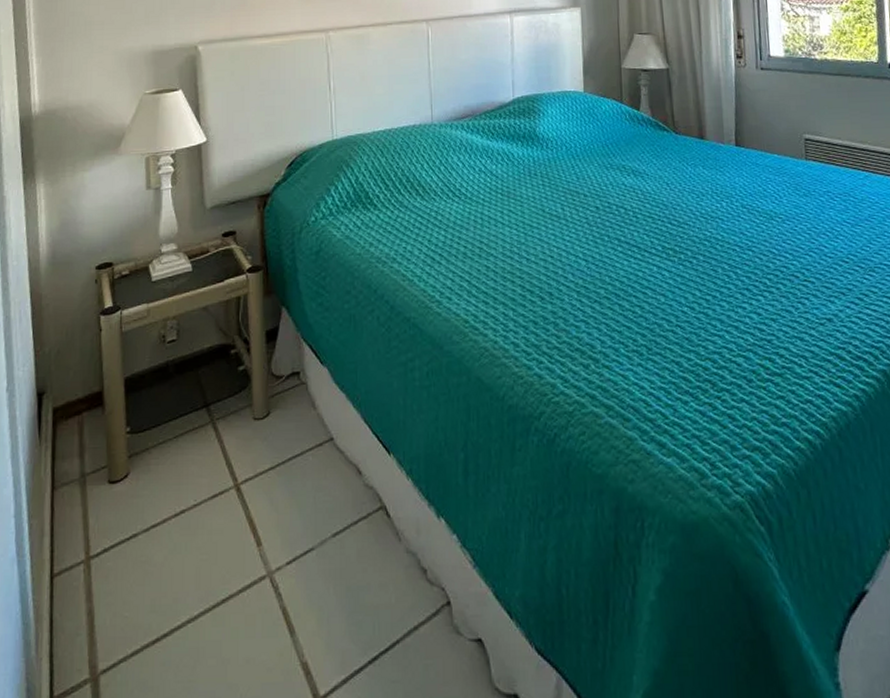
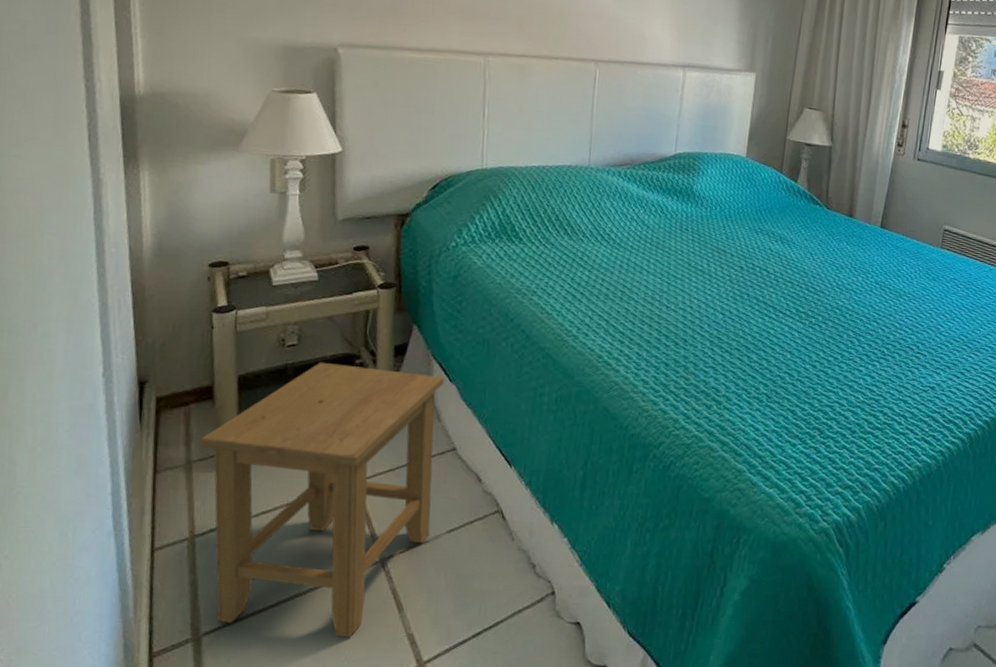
stool: none [92,355,316,671] -> present [199,362,444,638]

